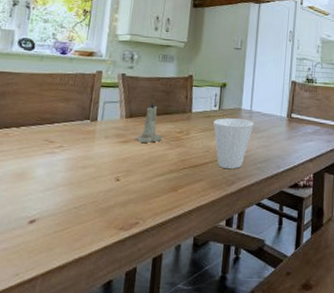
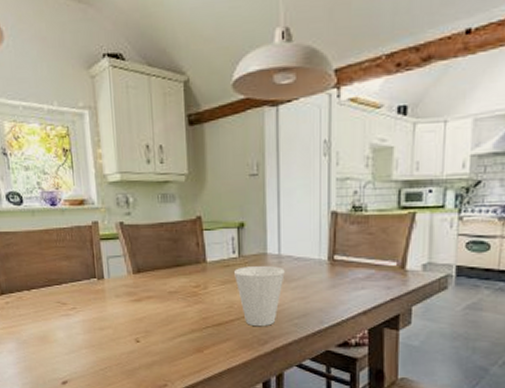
candle: present [135,99,163,143] -> none [148,249,179,300]

